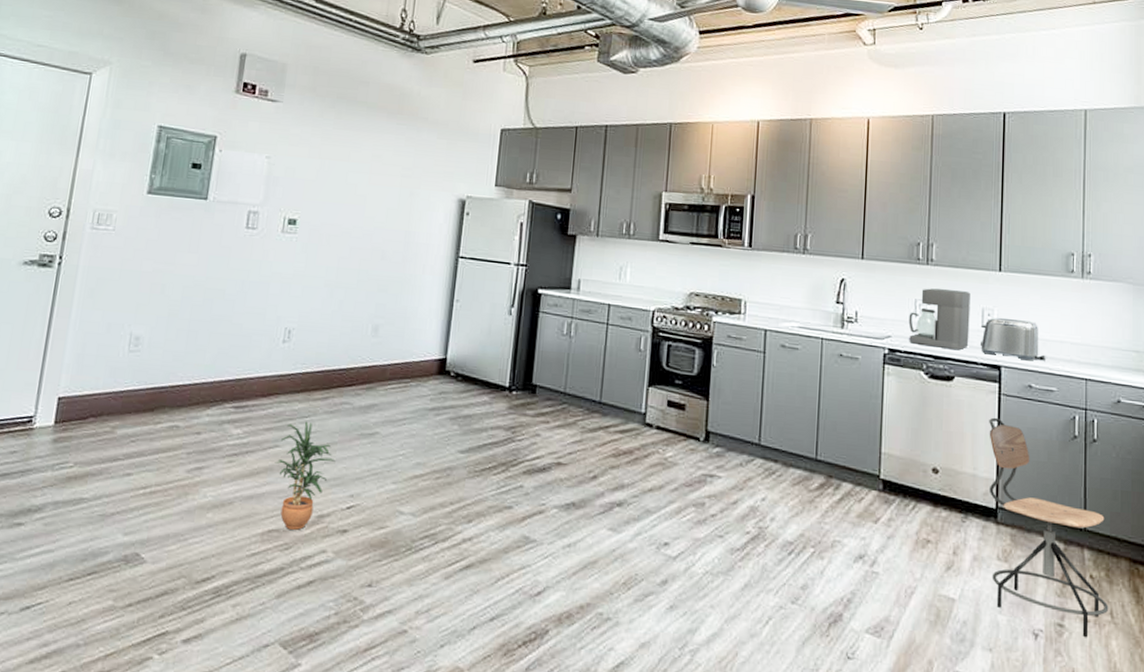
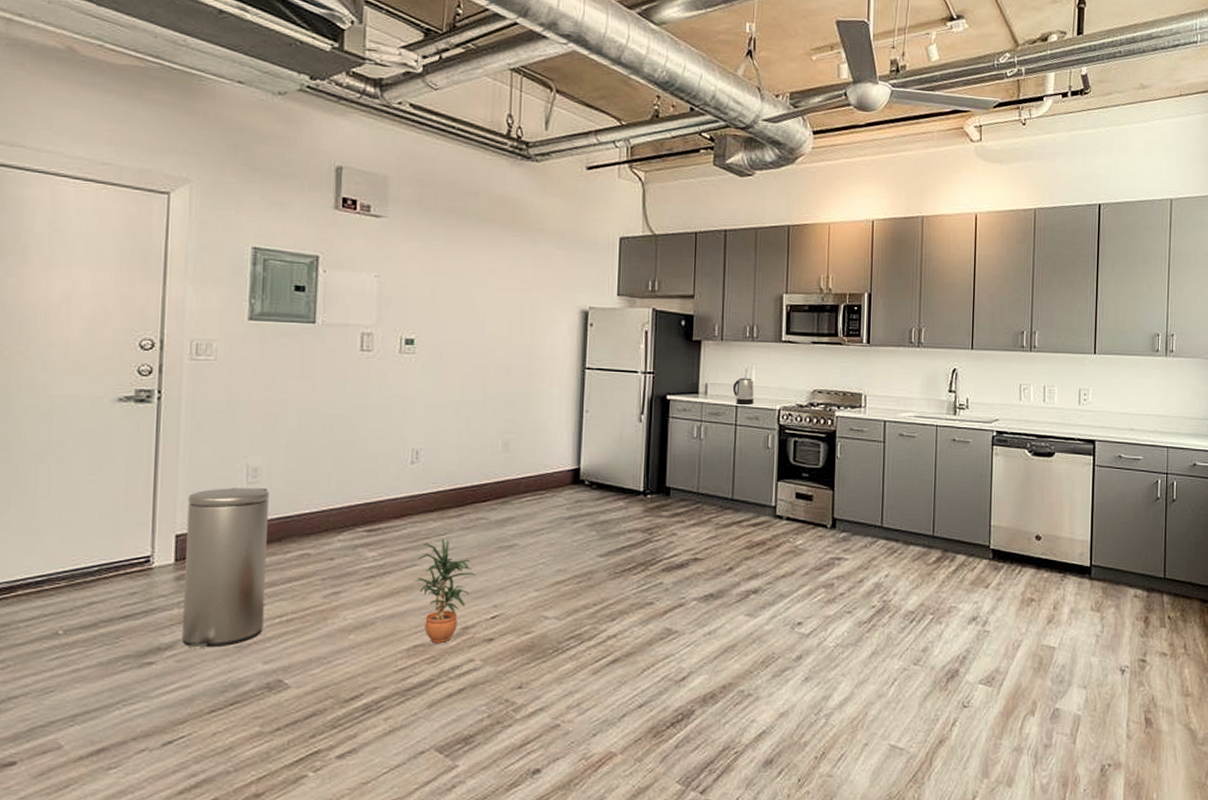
pedal bin: none [51,354,149,515] -> present [181,488,270,649]
kettle: none [606,275,629,304] -> present [732,377,755,405]
coffee maker: present [908,288,971,351] -> none [1014,373,1069,429]
toaster: present [981,317,1047,361] -> none [1077,396,1135,434]
chair: present [989,417,1109,638] -> none [1084,486,1183,669]

